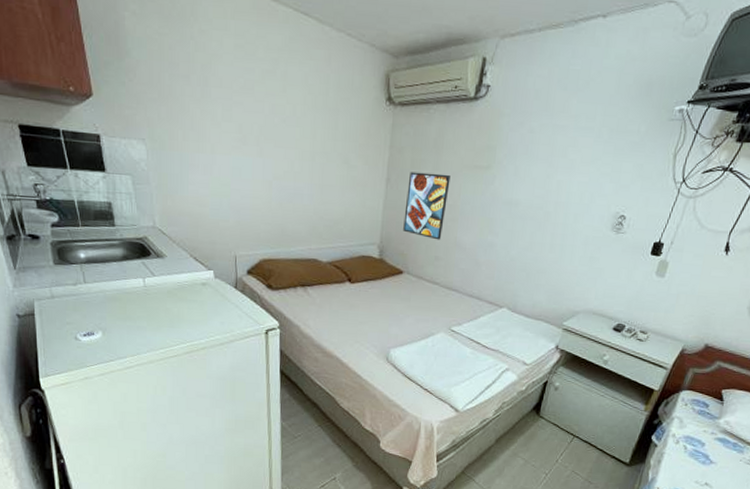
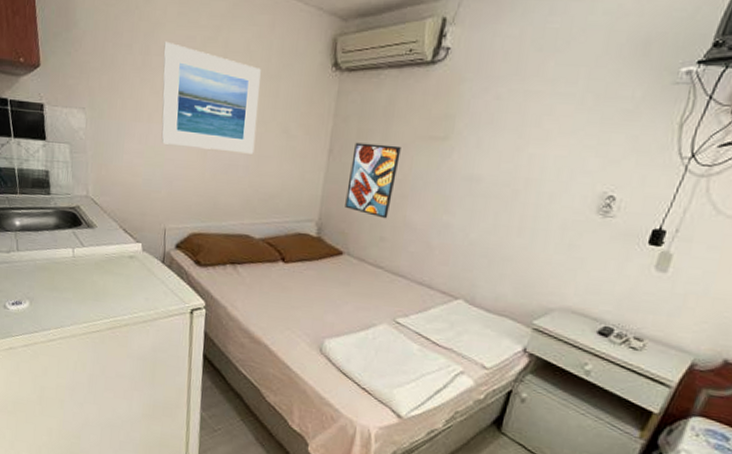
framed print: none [222,73,320,184] -> present [161,41,261,154]

